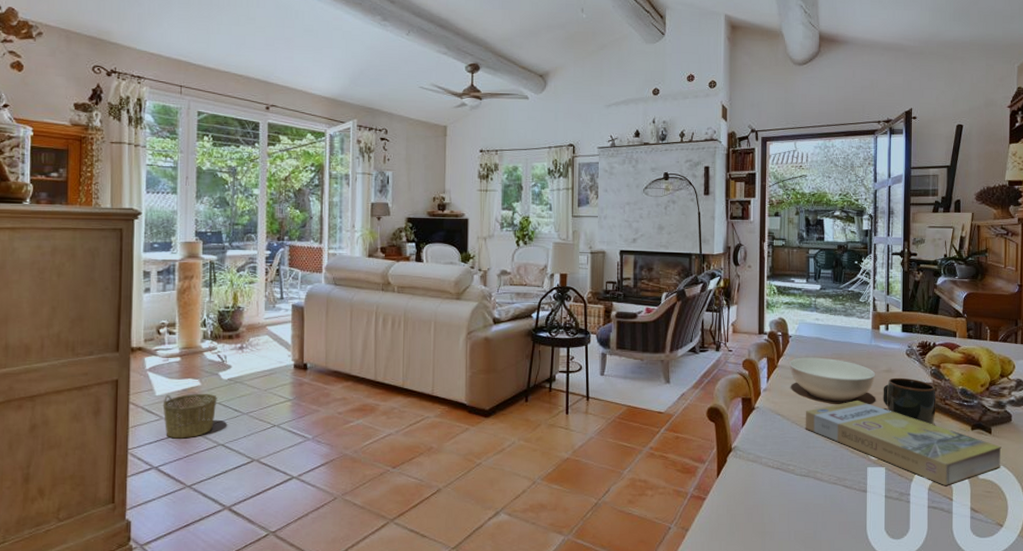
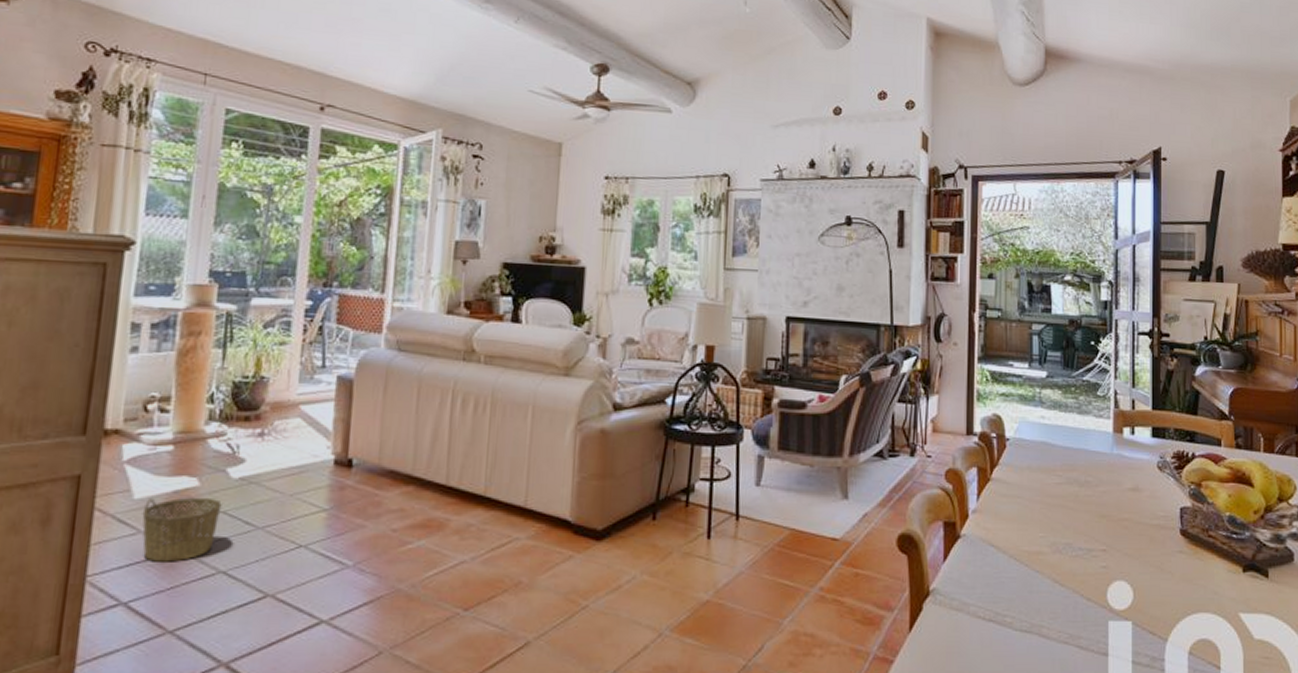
bowl: present [788,357,876,403] -> none [1005,468,1118,532]
book: present [805,400,1002,485] -> none [1026,527,1282,648]
mug: present [883,377,936,425] -> none [1128,498,1197,564]

